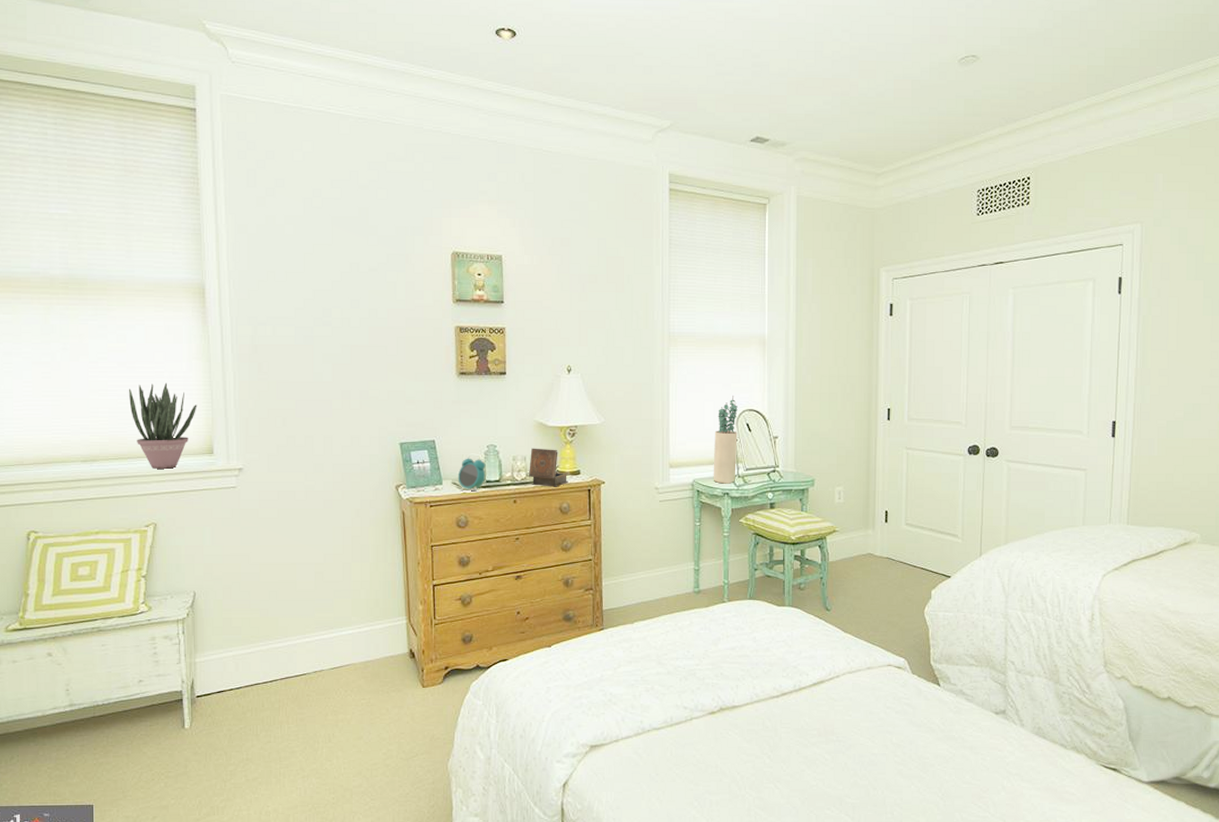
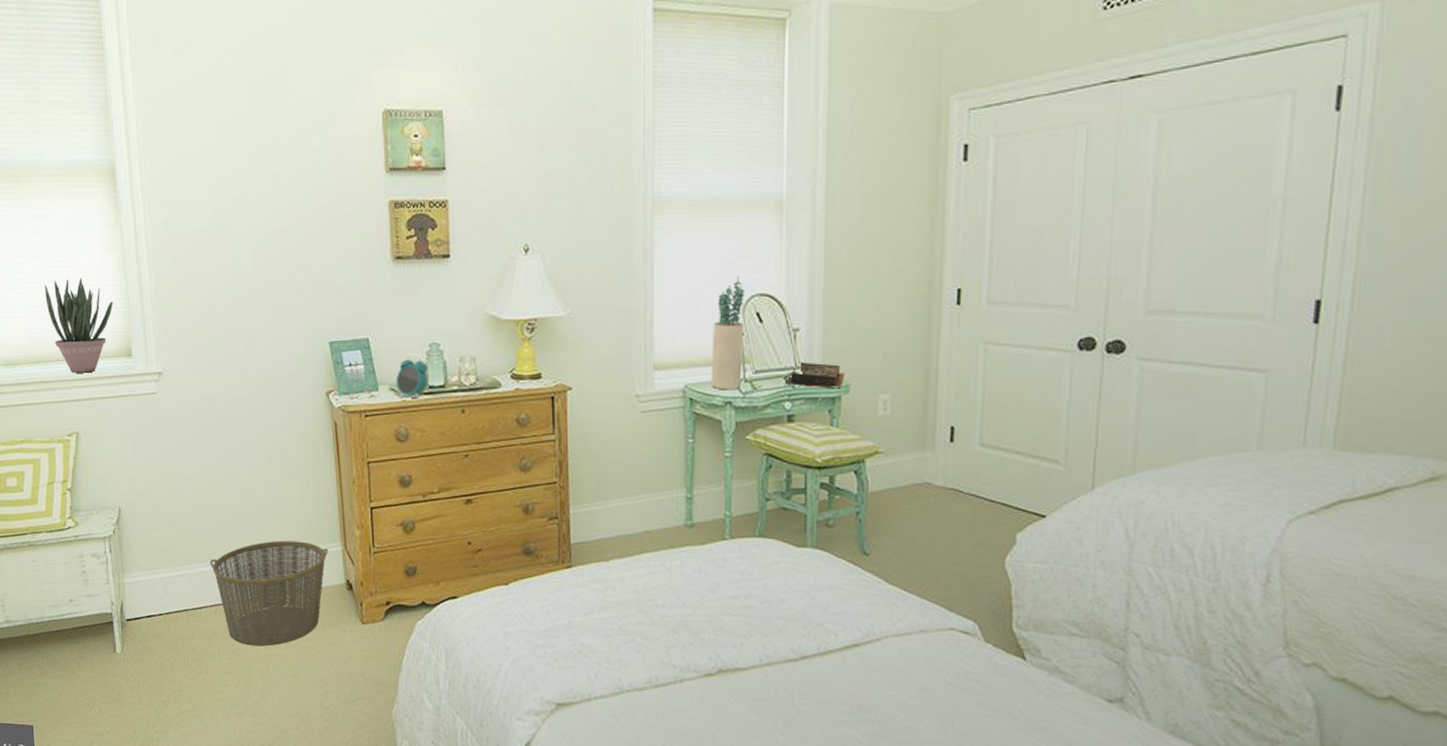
basket: none [282,617,394,713] -> present [210,540,329,646]
jewelry box: present [529,448,568,487] -> none [479,346,527,394]
decorative box: none [767,462,811,483] -> present [784,361,845,389]

